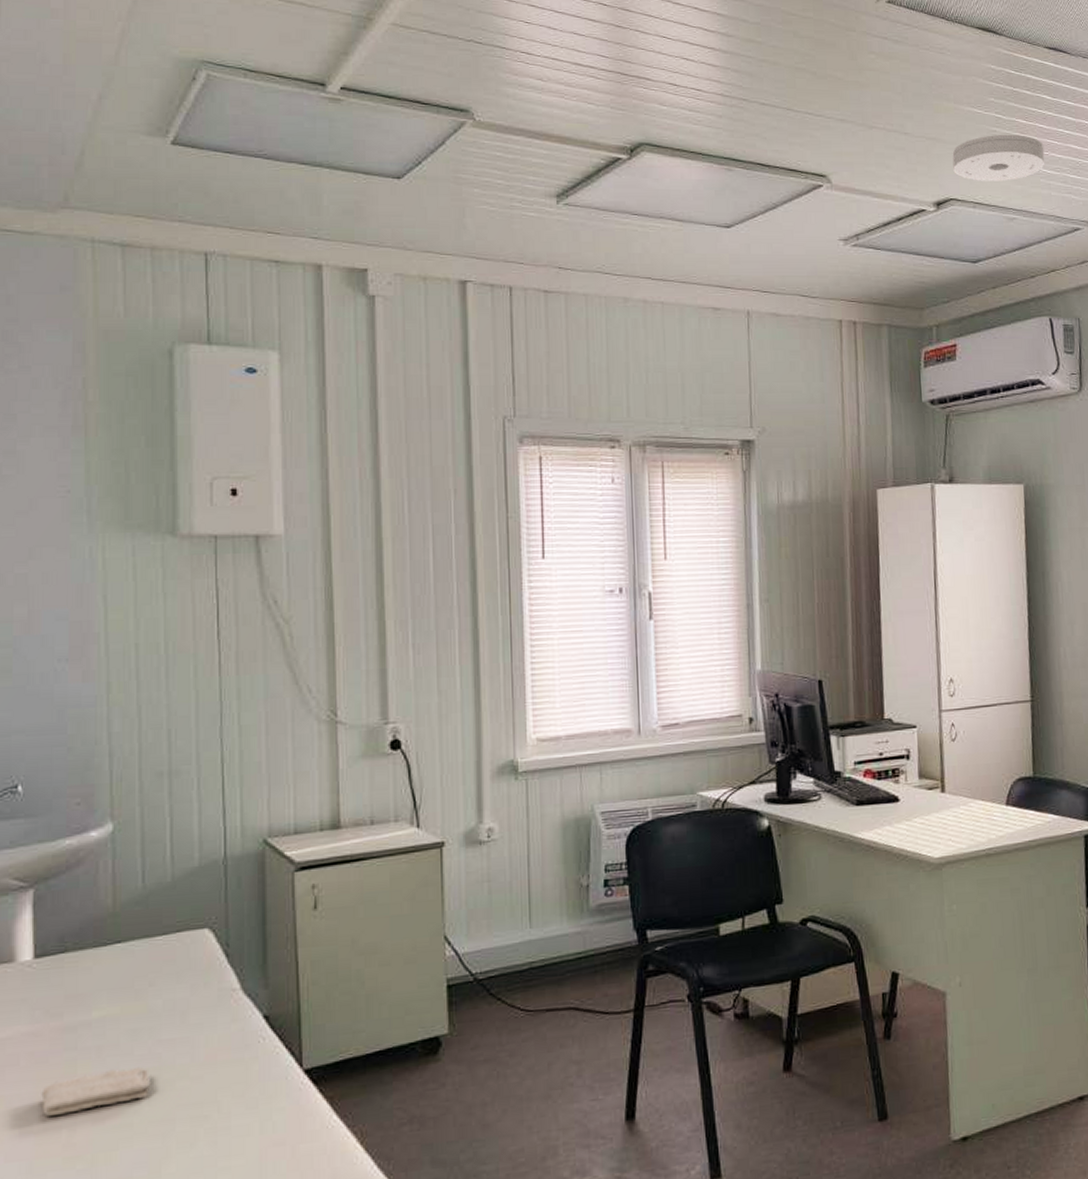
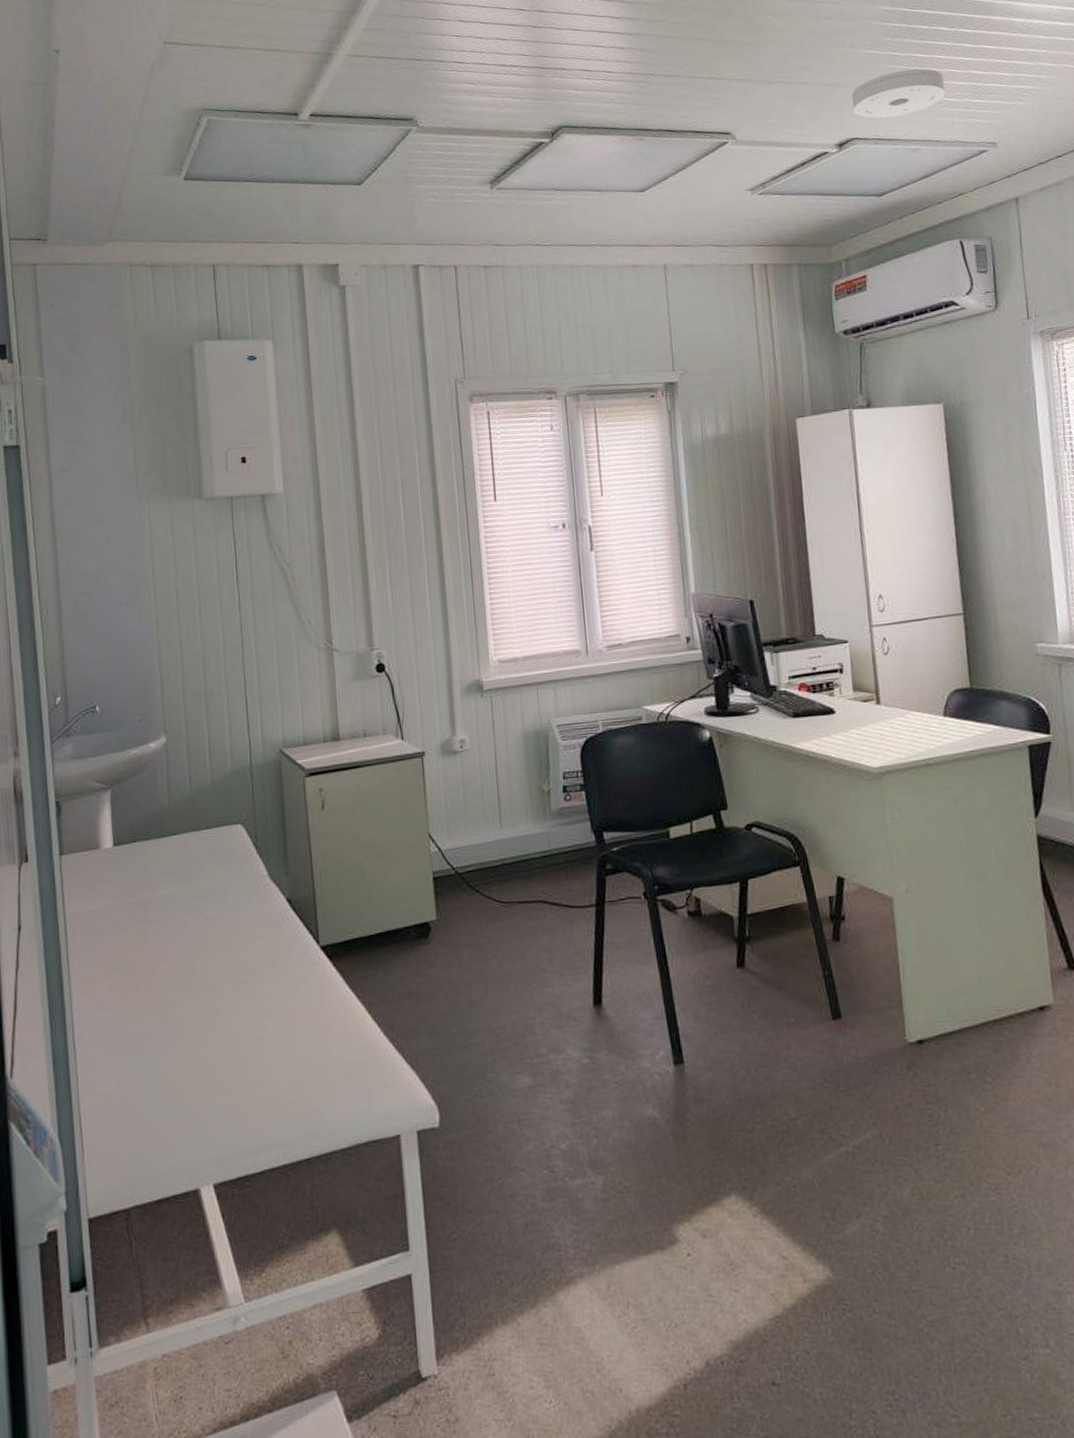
washcloth: present [41,1068,151,1116] -> none [123,939,204,975]

